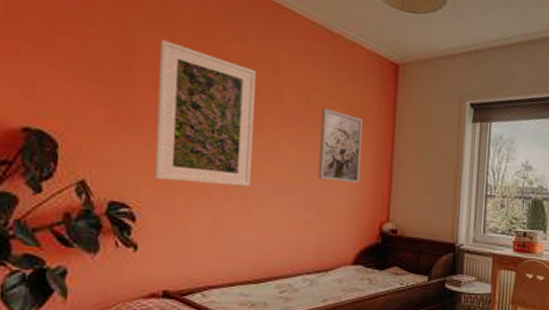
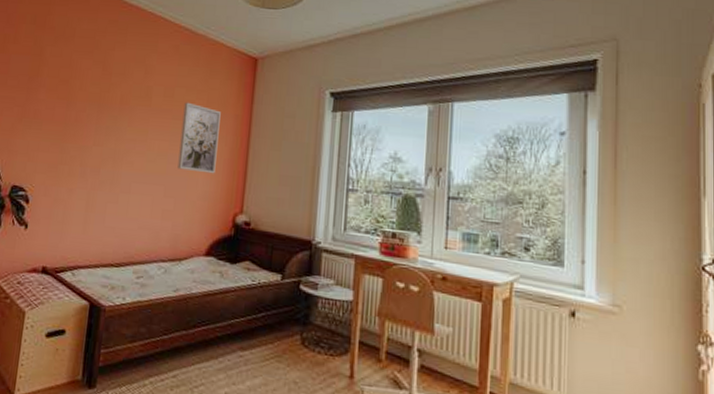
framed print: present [155,39,256,186] -> none [46,51,131,175]

